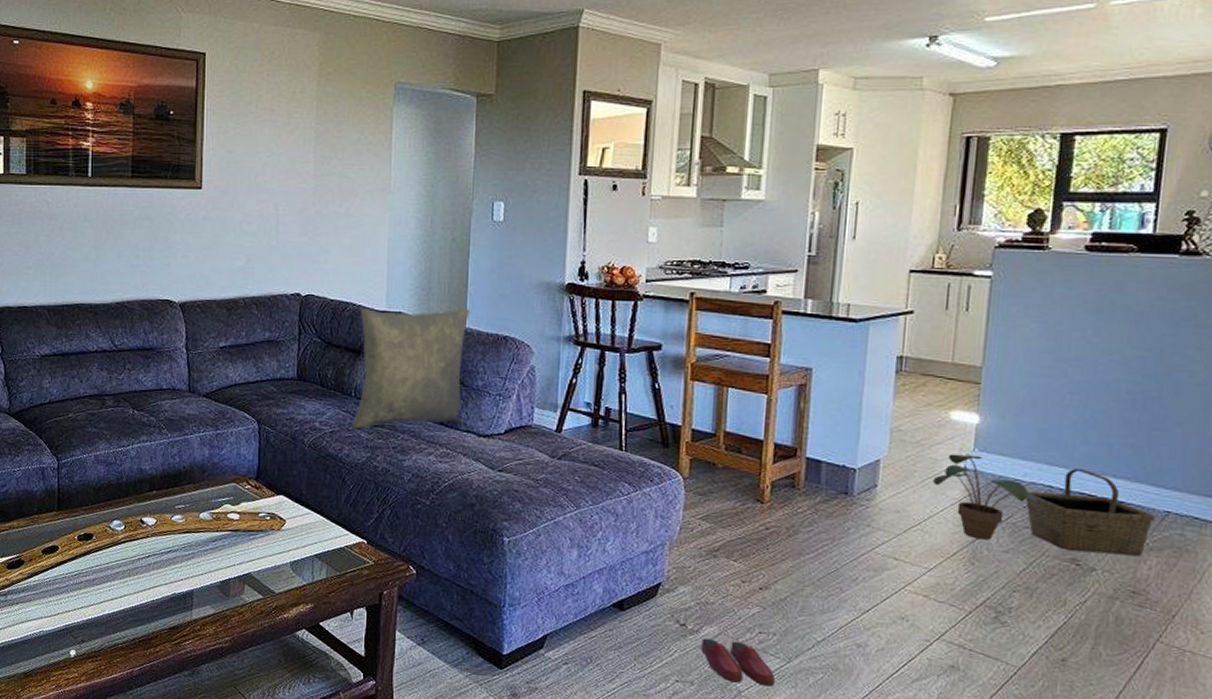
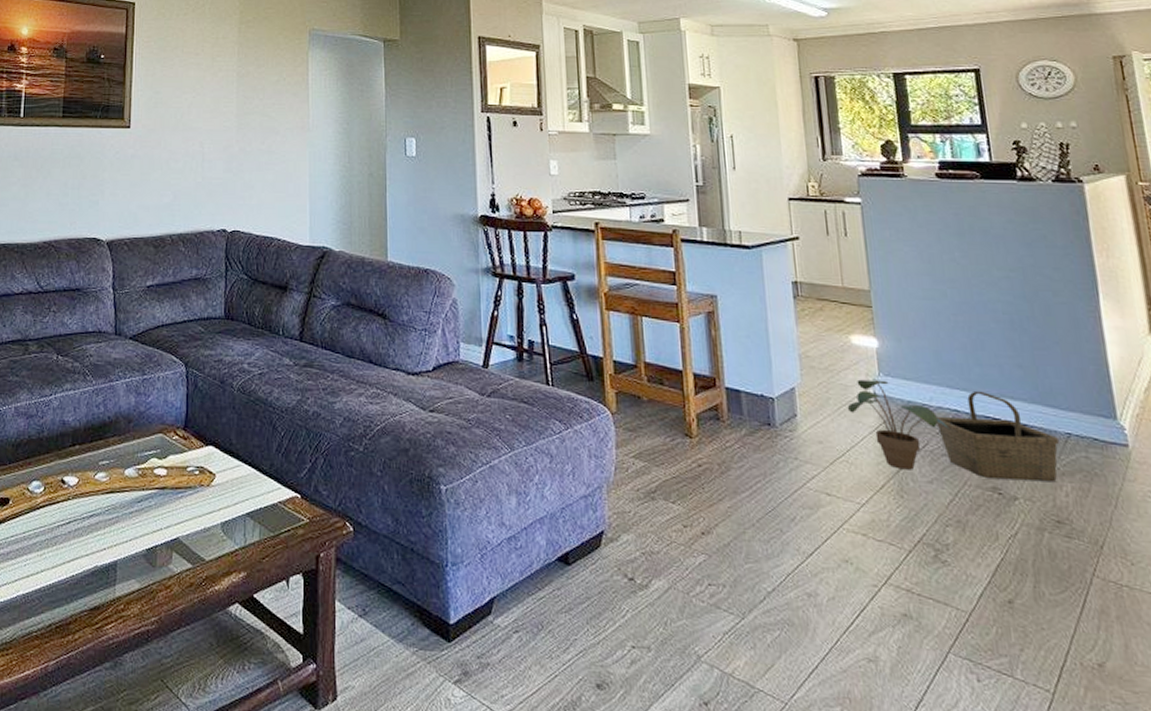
pillow: present [353,309,470,429] -> none [282,242,393,370]
slippers: present [701,638,775,687] -> none [652,593,732,649]

